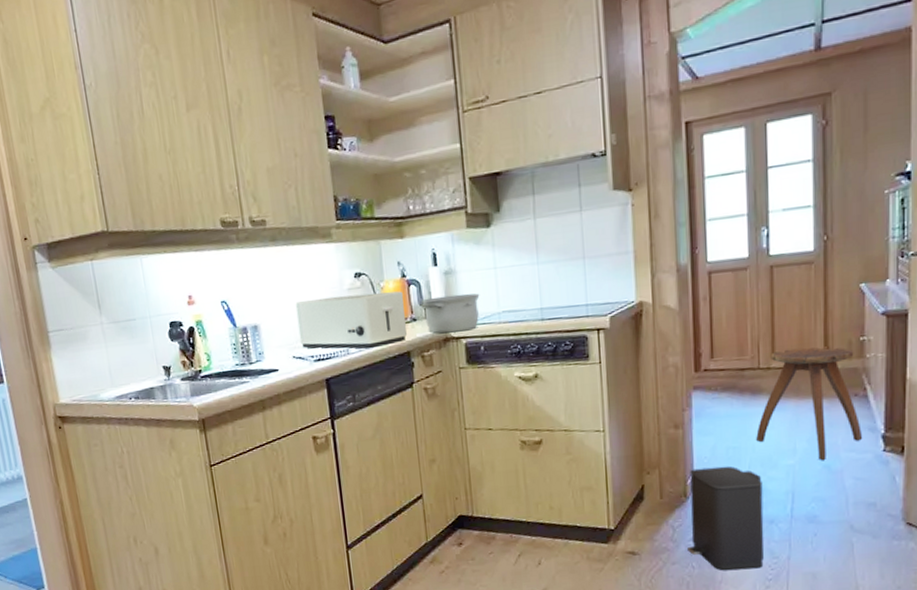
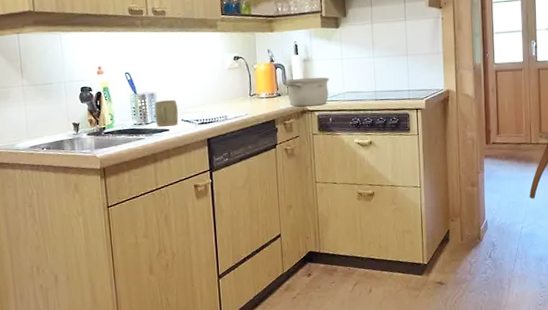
mug: none [258,332,290,367] -> present [154,100,179,127]
toaster: present [295,291,407,349] -> none [185,72,273,117]
pedal bin: present [687,465,765,571] -> none [481,216,536,298]

